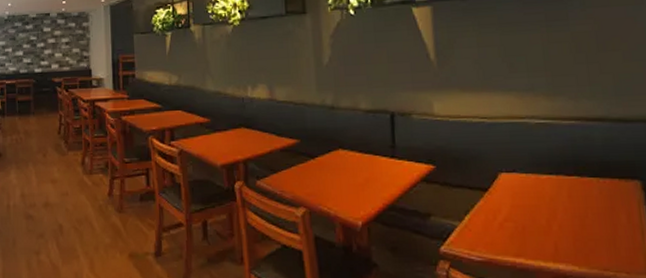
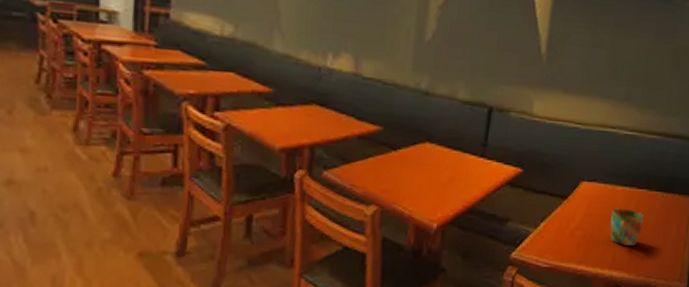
mug: none [542,197,583,236] -> present [610,208,645,246]

